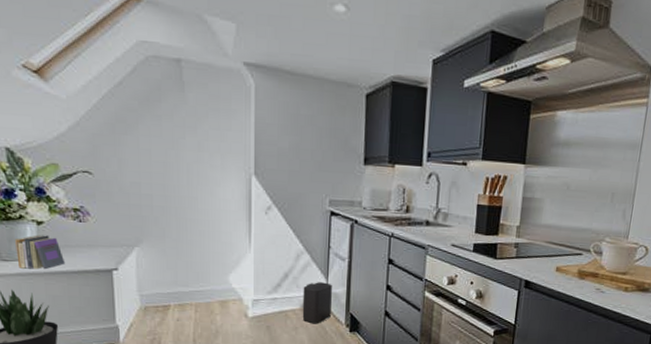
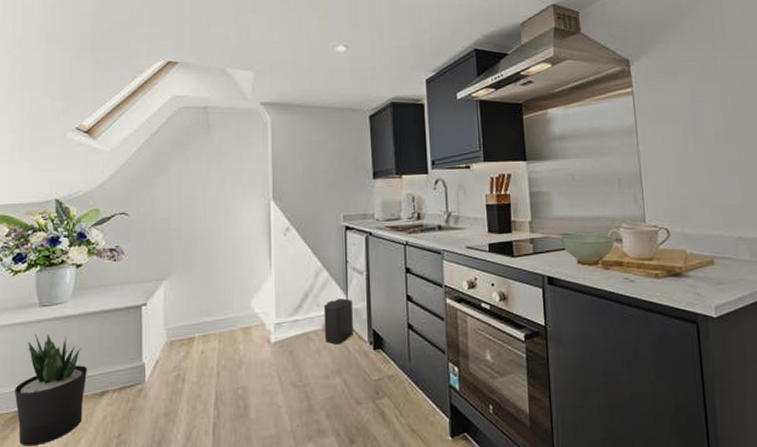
books: present [15,235,66,270] -> none [55,277,99,312]
bowl: none [543,242,597,274] -> present [559,233,616,265]

